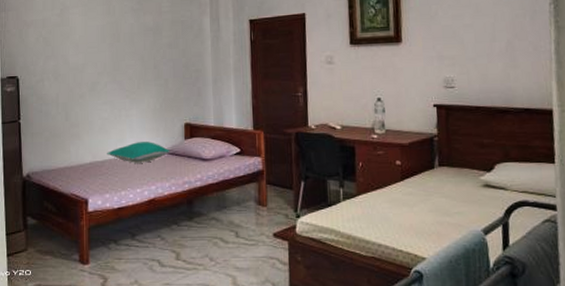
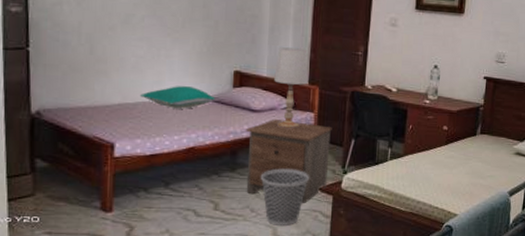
nightstand: none [199,165,281,250] -> present [246,118,332,203]
wastebasket: none [216,215,263,274] -> present [260,168,309,226]
table lamp: none [221,96,253,174] -> present [274,47,309,128]

